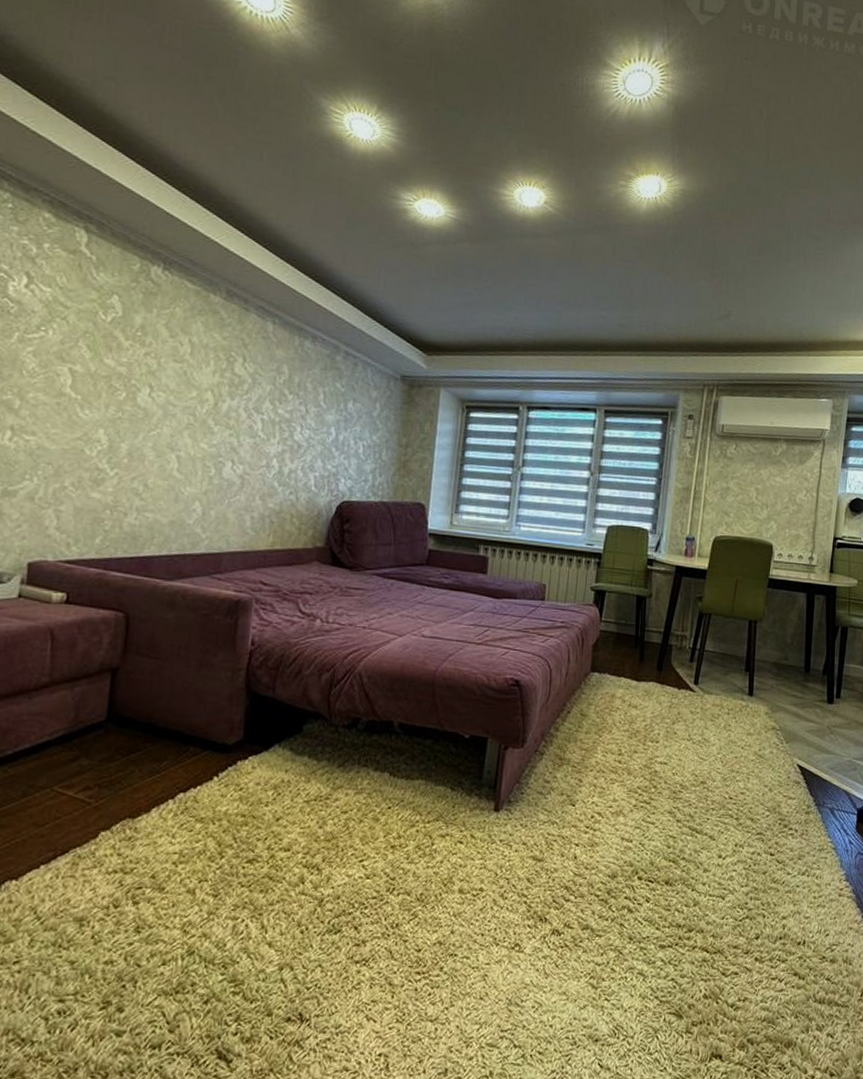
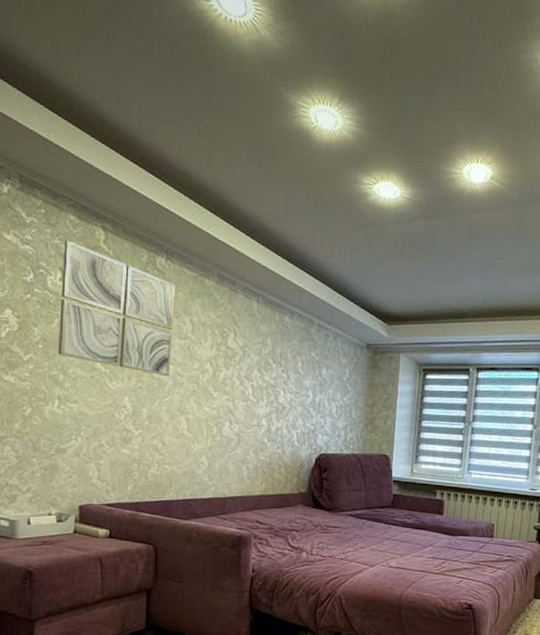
wall art: none [14,240,174,406] -> present [57,240,176,377]

